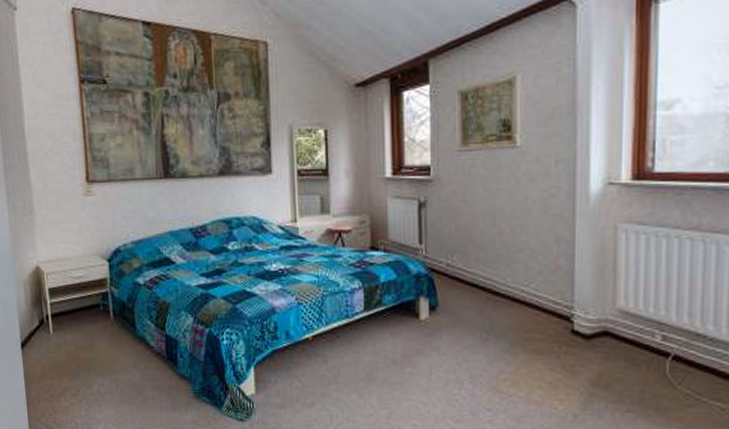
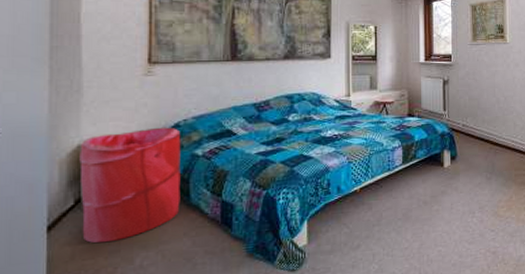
laundry hamper: none [38,252,128,365] -> present [79,127,181,243]

